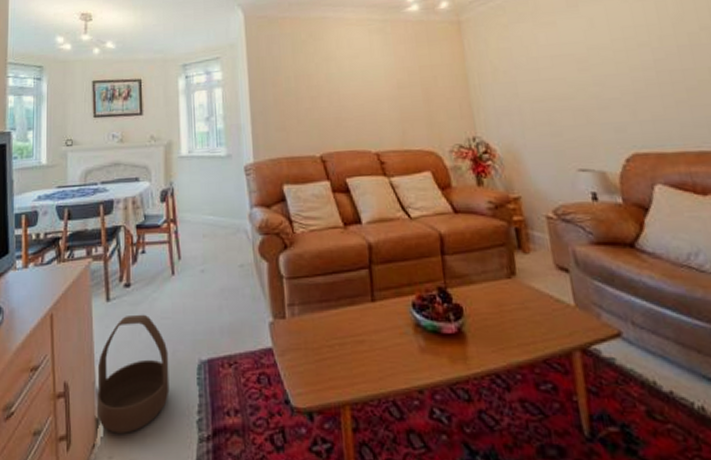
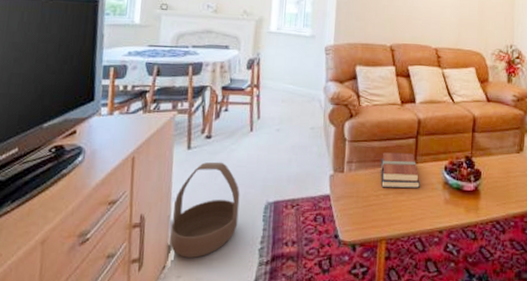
books: none [328,288,385,336] -> present [380,152,421,189]

